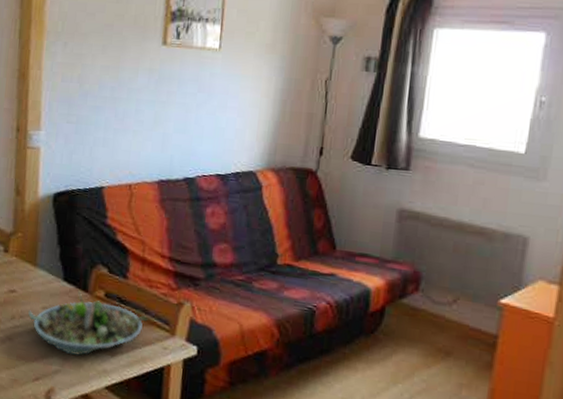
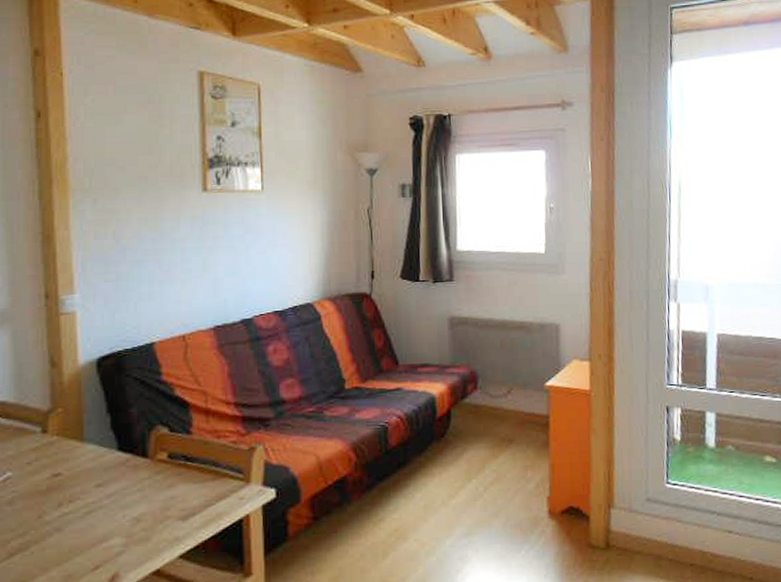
succulent planter: present [28,291,148,356] -> none [79,458,219,531]

